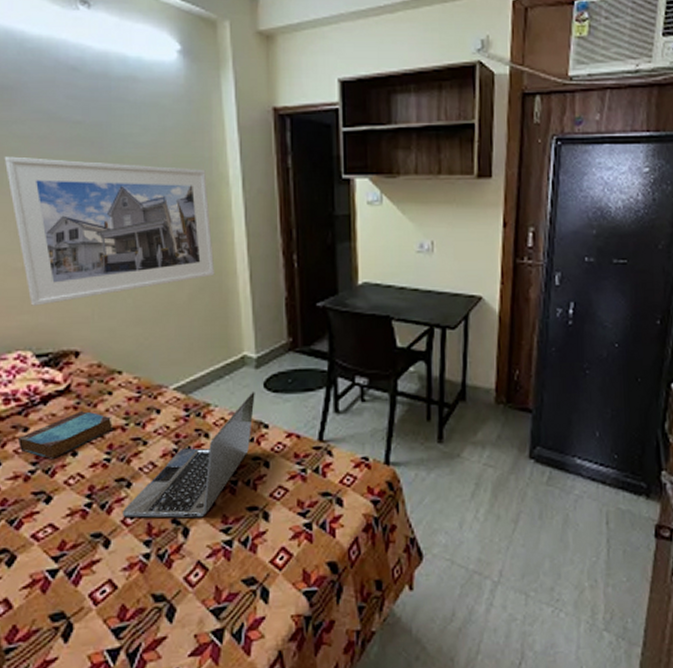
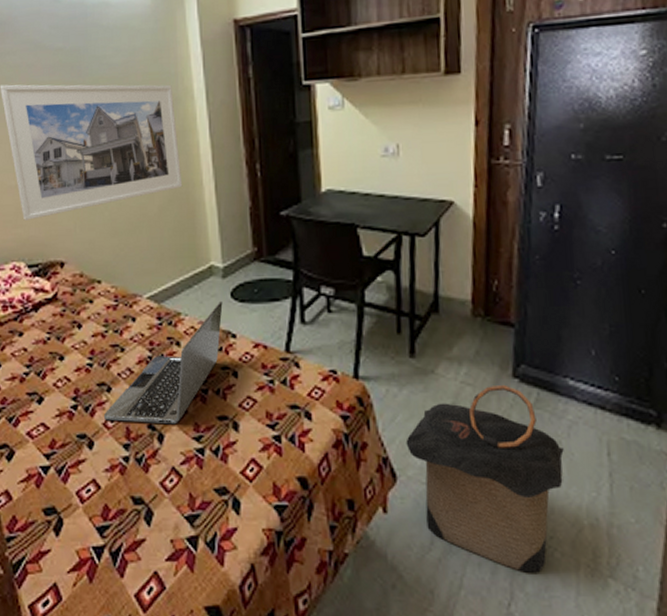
book: present [19,411,112,460] -> none [15,318,94,363]
laundry hamper: none [432,465,570,634] -> present [406,384,564,573]

